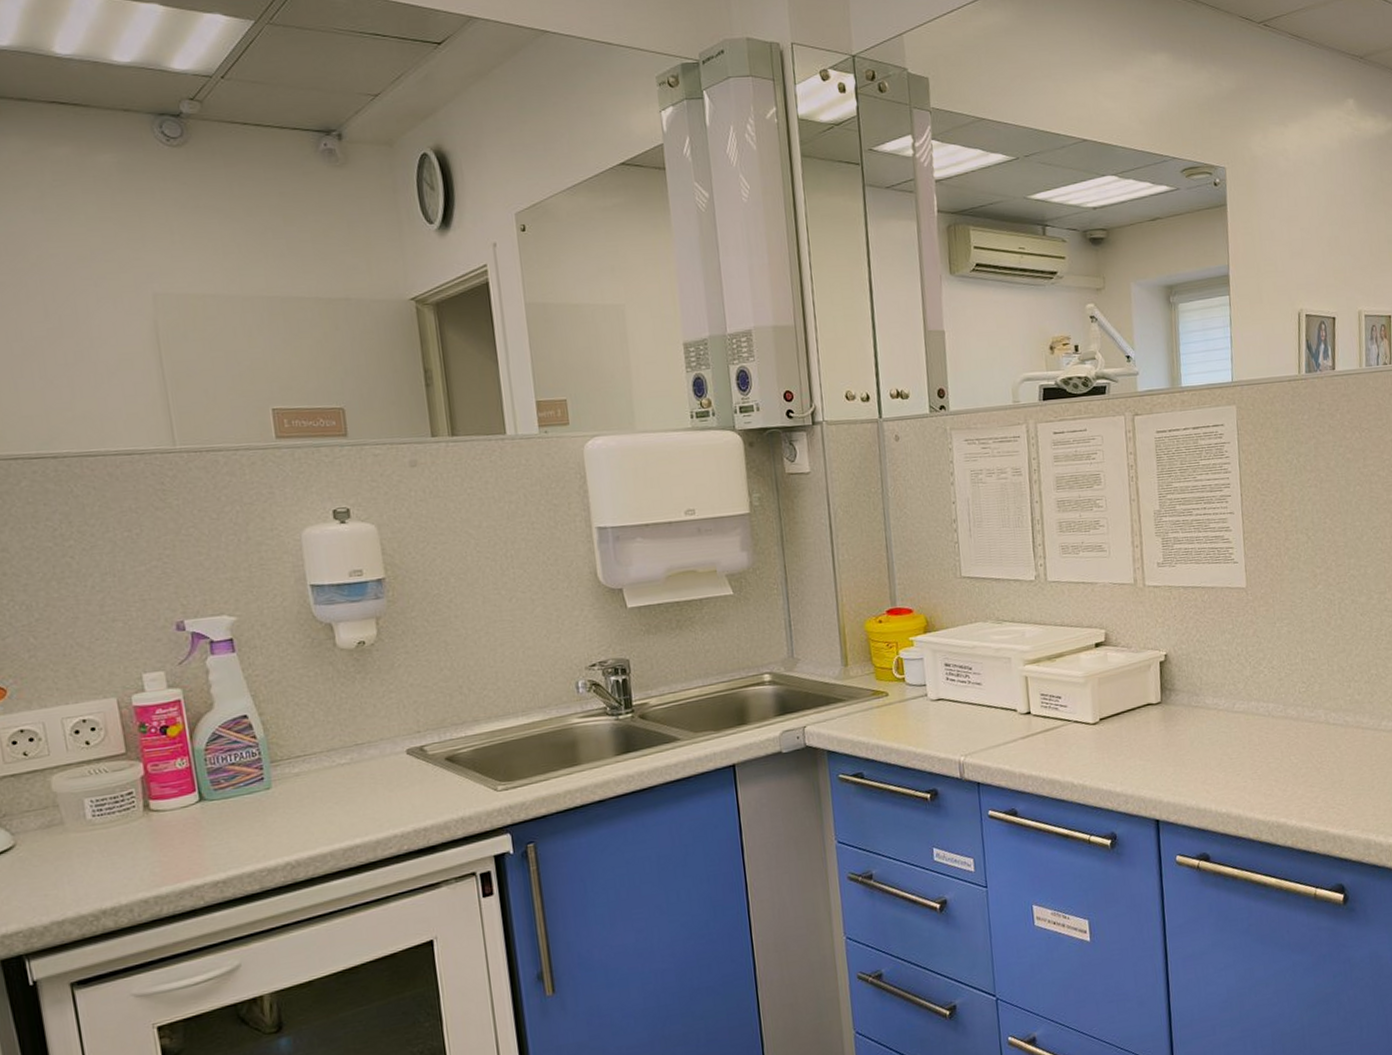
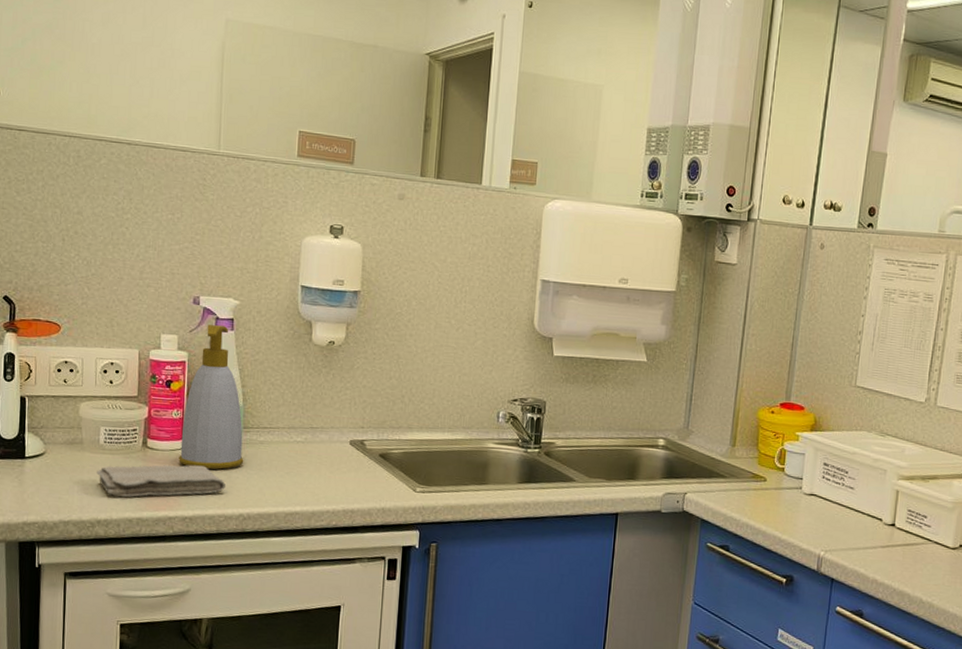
washcloth: none [89,817,262,878] -> present [97,465,225,497]
soap bottle: none [191,649,279,823] -> present [179,325,244,470]

